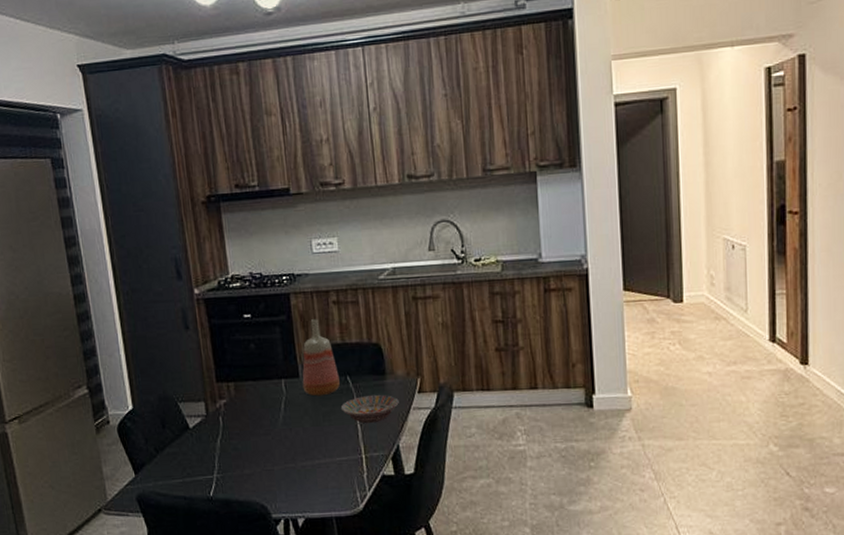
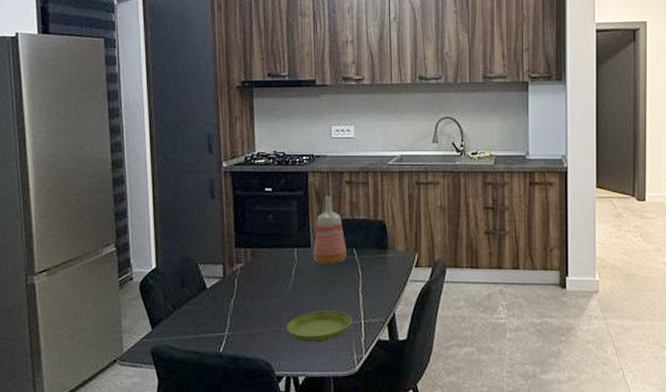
saucer: none [279,445,352,482] -> present [286,311,353,343]
bowl: present [340,394,399,424] -> none [345,266,398,293]

